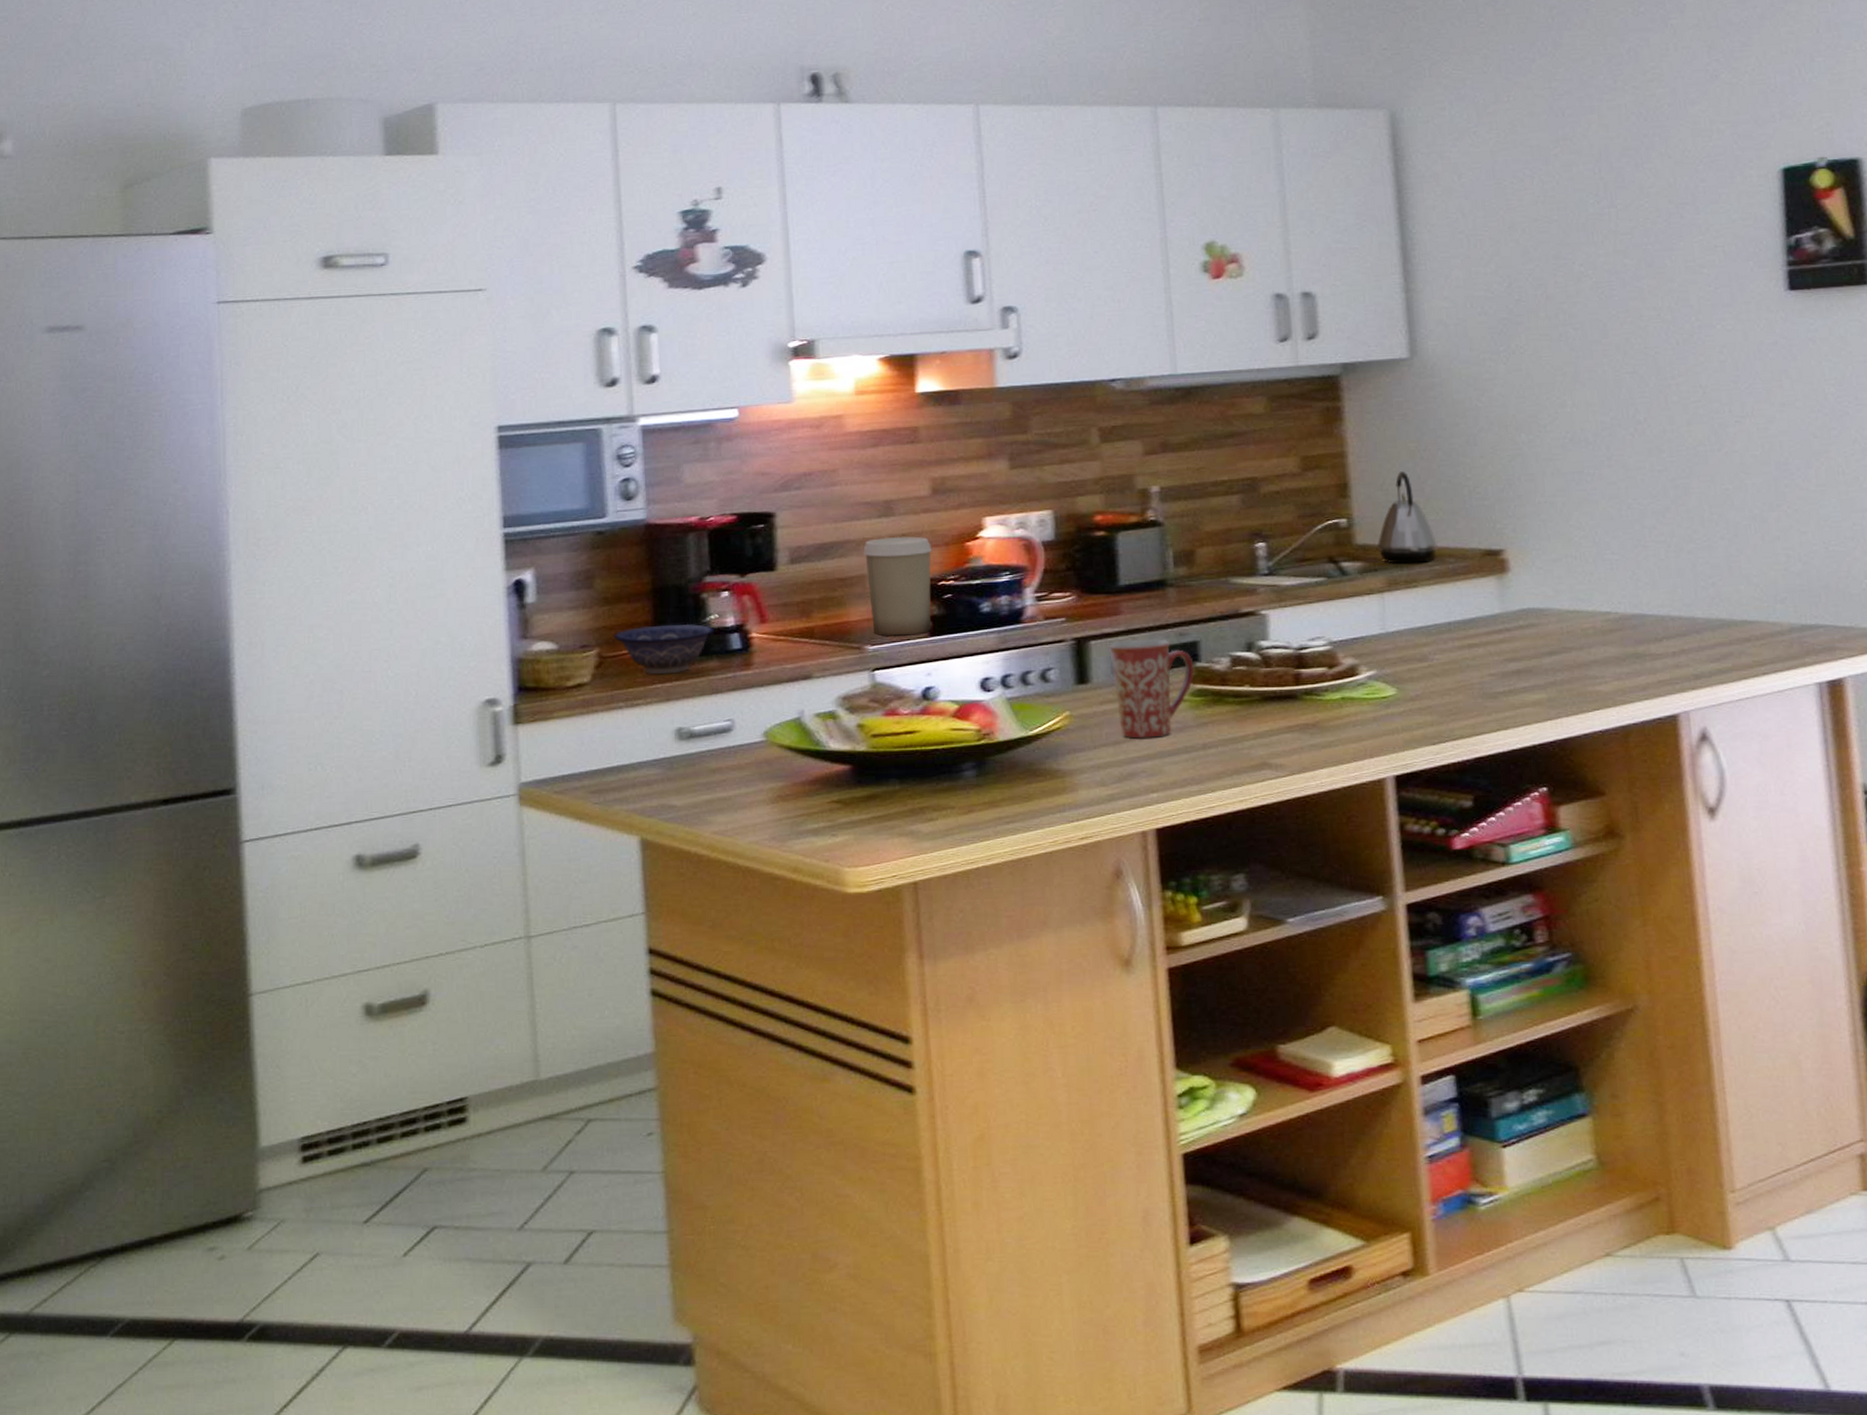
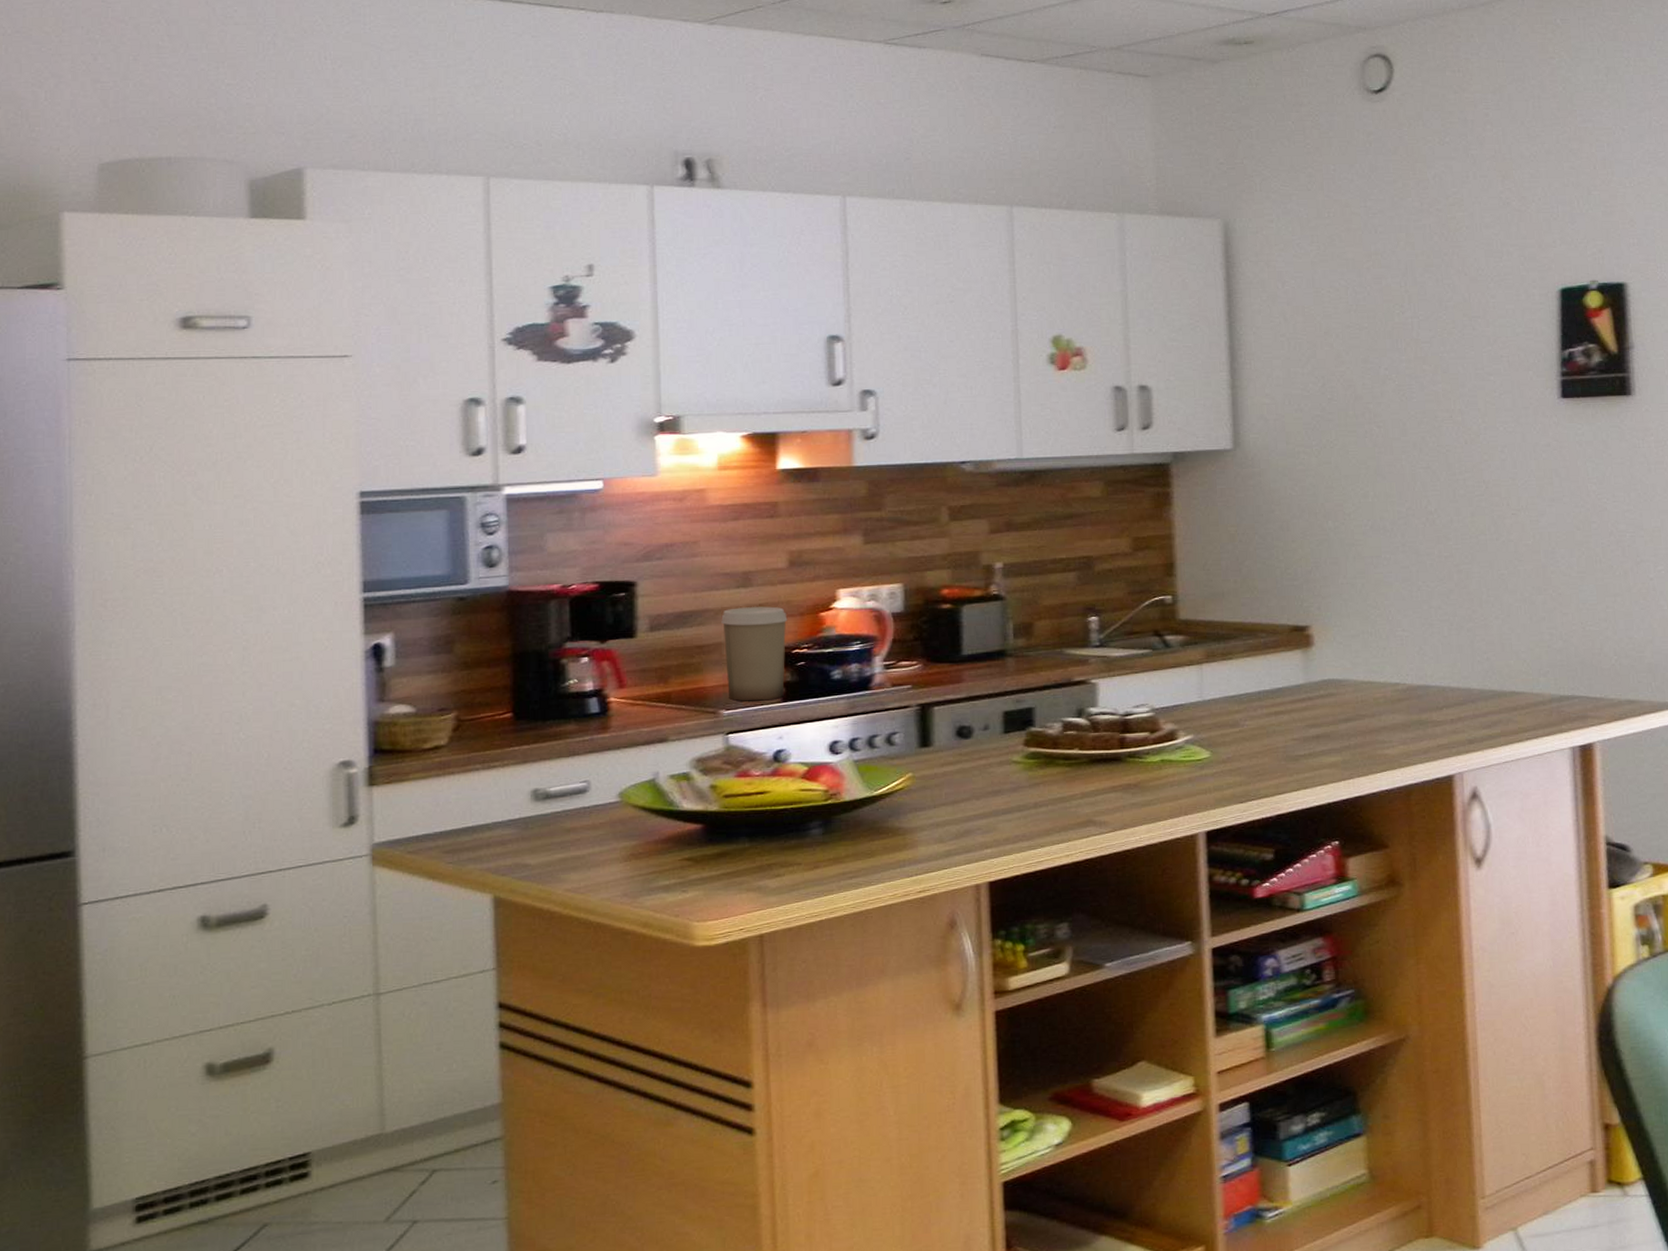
decorative bowl: present [613,623,715,675] -> none [472,688,573,738]
mug: present [1109,639,1195,739] -> none [951,705,1029,798]
kettle: present [1377,471,1437,564] -> none [1198,553,1251,638]

